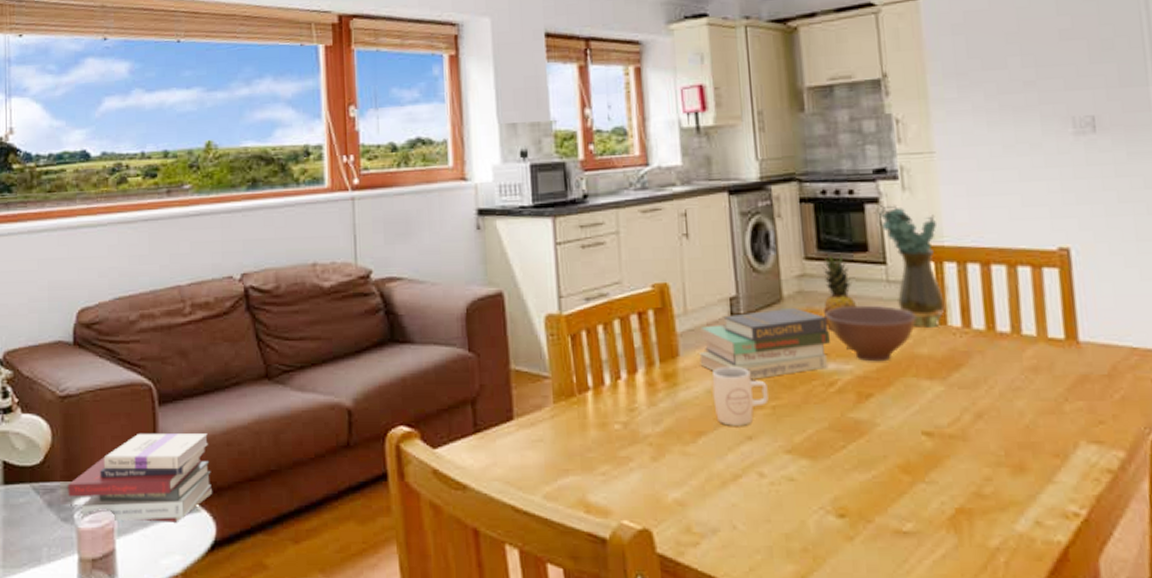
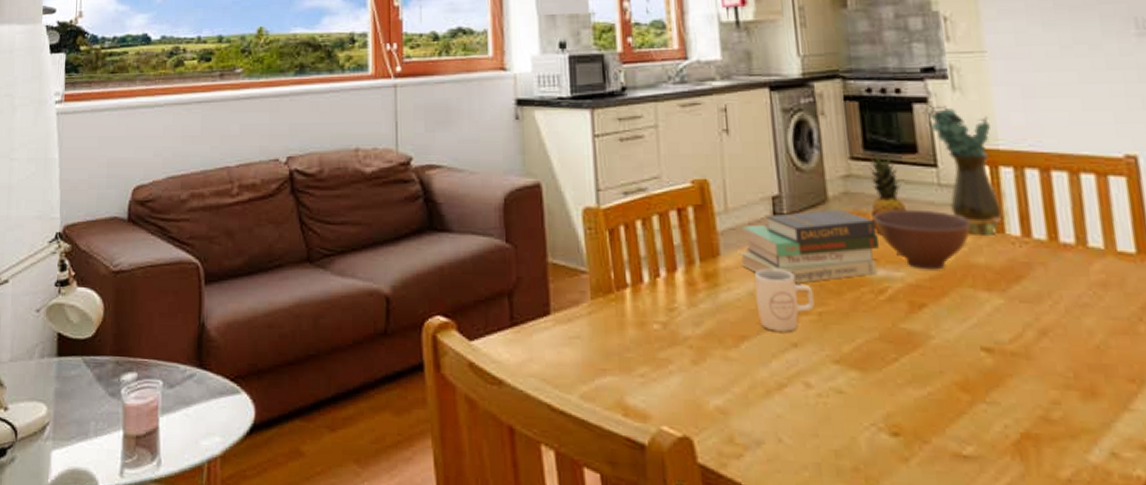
books: present [68,433,213,522] -> none [116,312,254,403]

